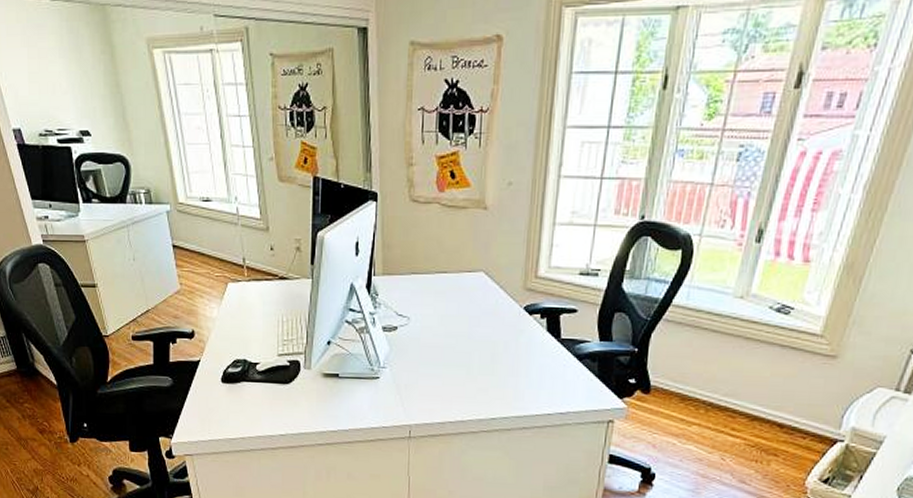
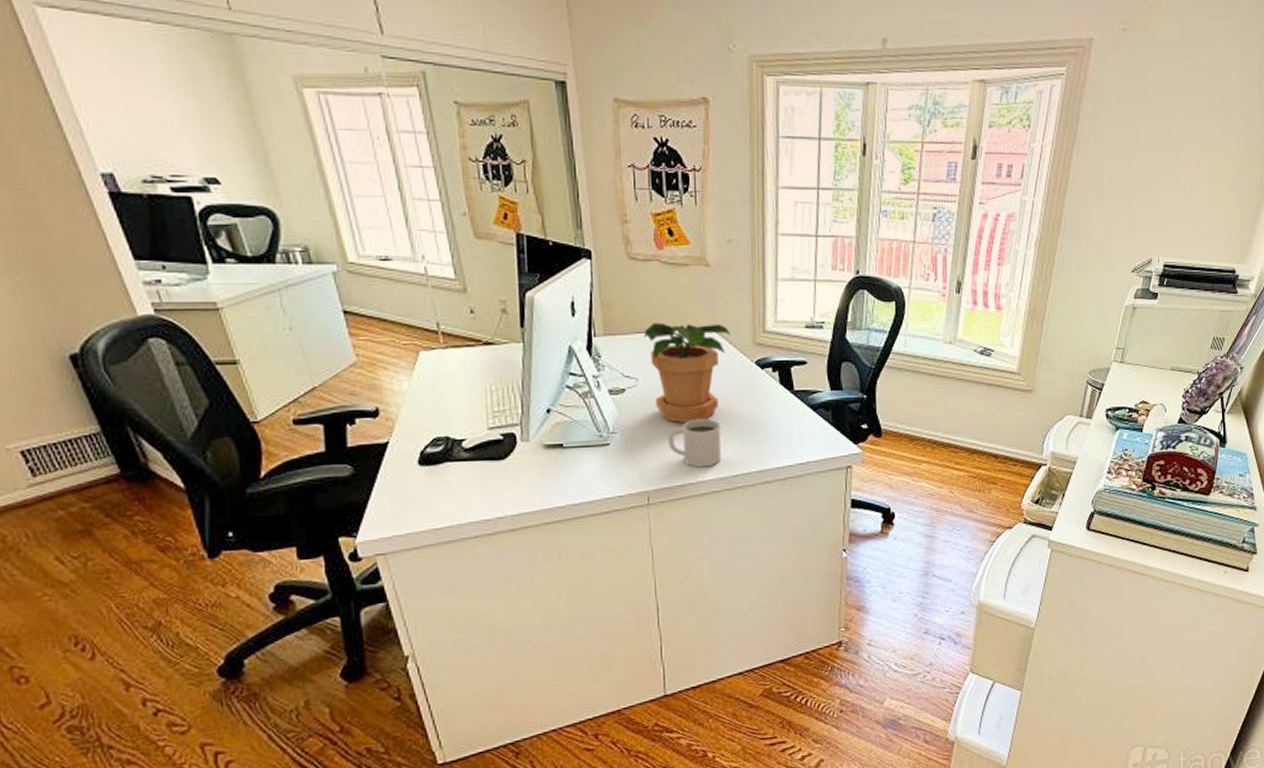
potted plant: none [418,264,503,363] -> present [644,322,731,423]
mug: none [432,360,484,408] -> present [667,418,722,468]

